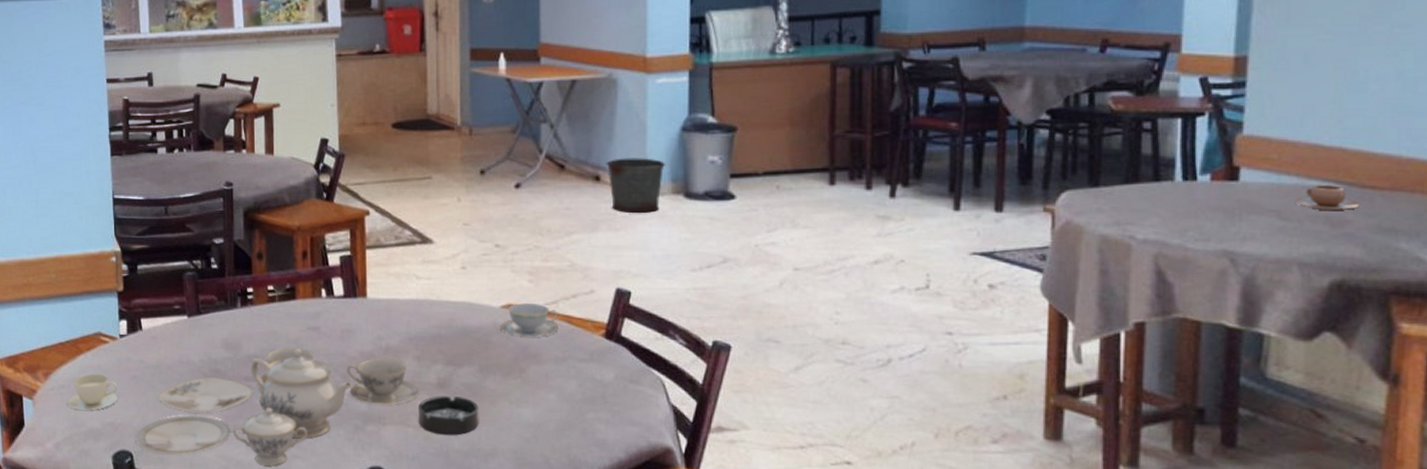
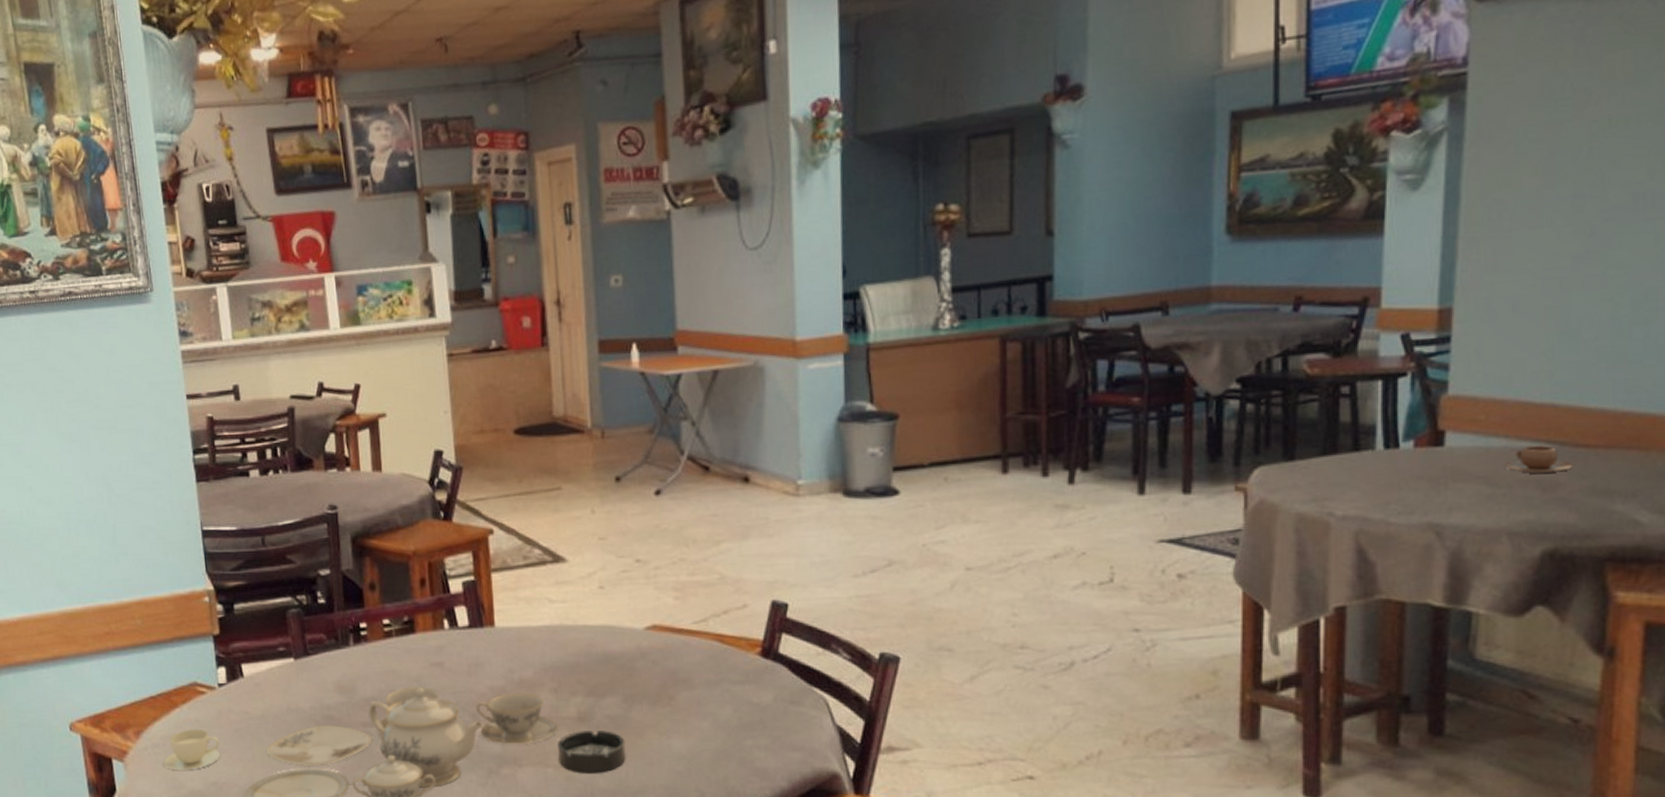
teacup: present [500,303,558,337] -> none [644,623,709,660]
bucket: present [606,158,666,214] -> none [755,454,822,517]

